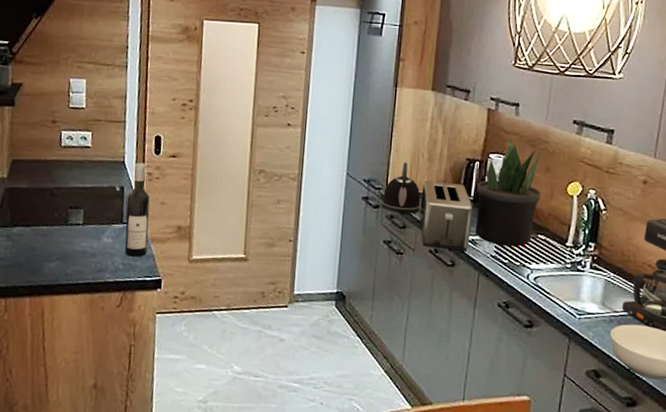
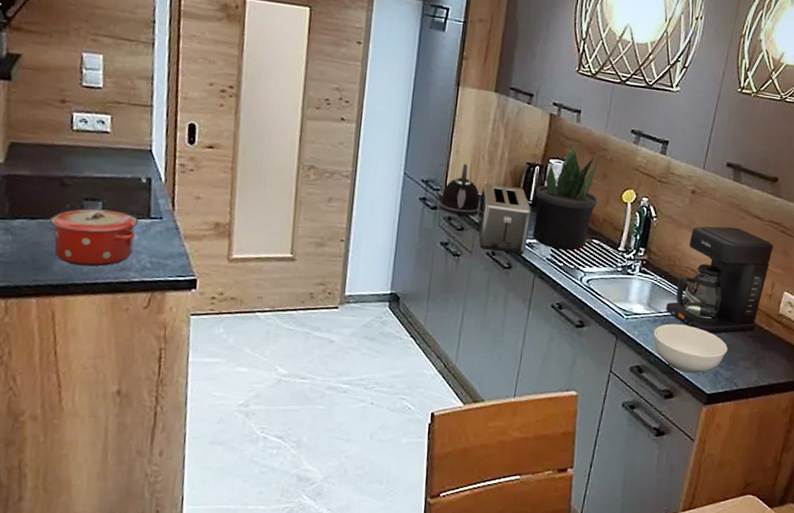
casserole: none [41,216,114,268] -> present [49,208,139,266]
bottle: present [124,162,150,257] -> none [152,152,183,255]

